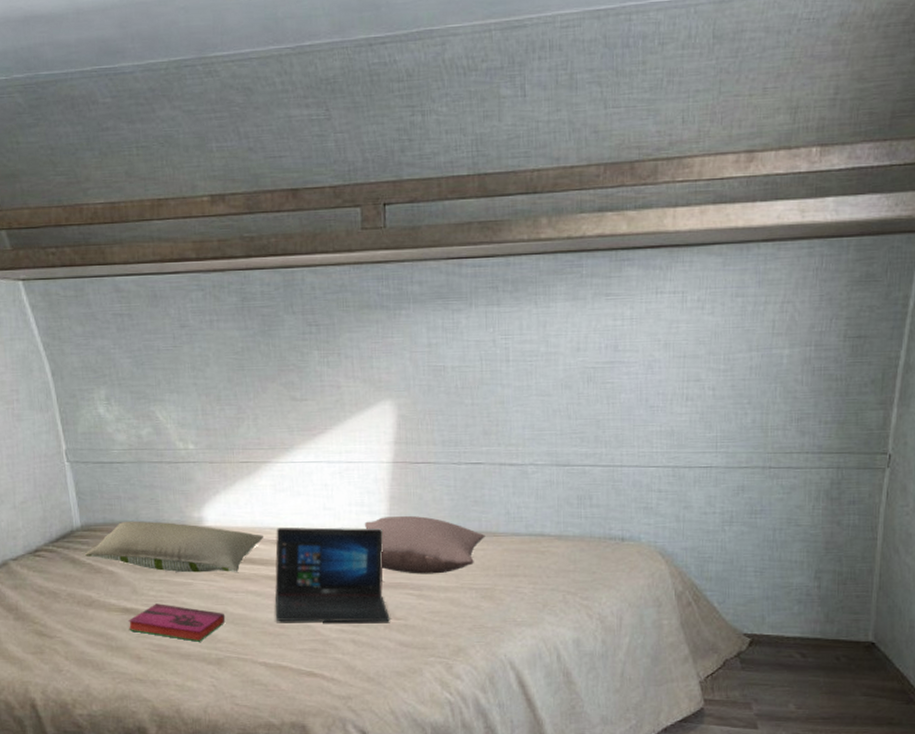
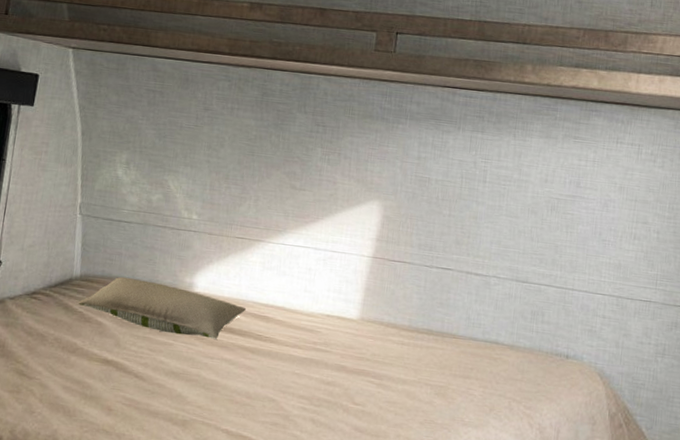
hardback book: present [128,603,226,642] -> none [104,359,198,402]
laptop: present [274,526,390,623] -> none [244,303,355,406]
pillow: present [364,515,485,574] -> none [338,306,446,367]

